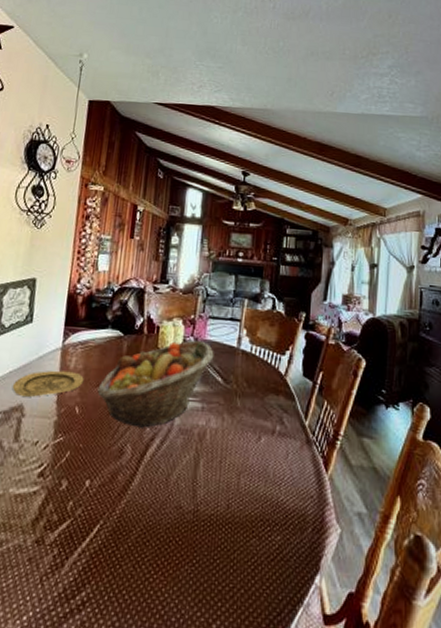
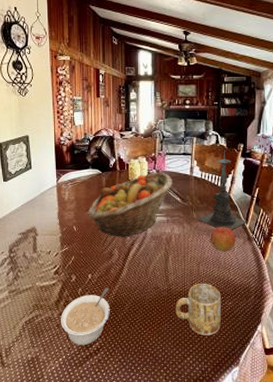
plate: present [12,370,84,397] -> none [25,202,77,221]
legume: none [34,502,112,596] -> present [61,287,110,346]
mug: none [201,503,267,589] -> present [175,283,221,336]
candle holder: none [242,319,307,428] -> present [198,150,247,230]
apple: none [257,422,291,458] -> present [210,227,236,251]

